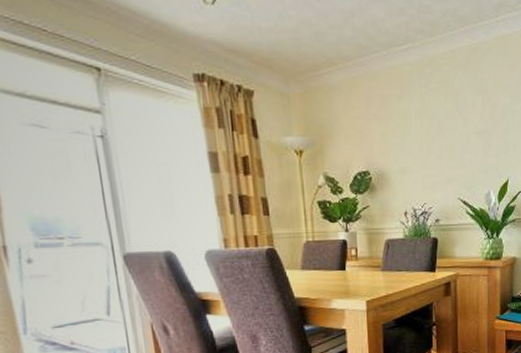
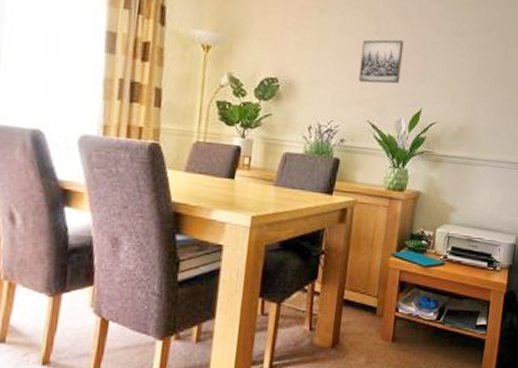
wall art: none [444,114,484,162] -> present [358,39,404,84]

